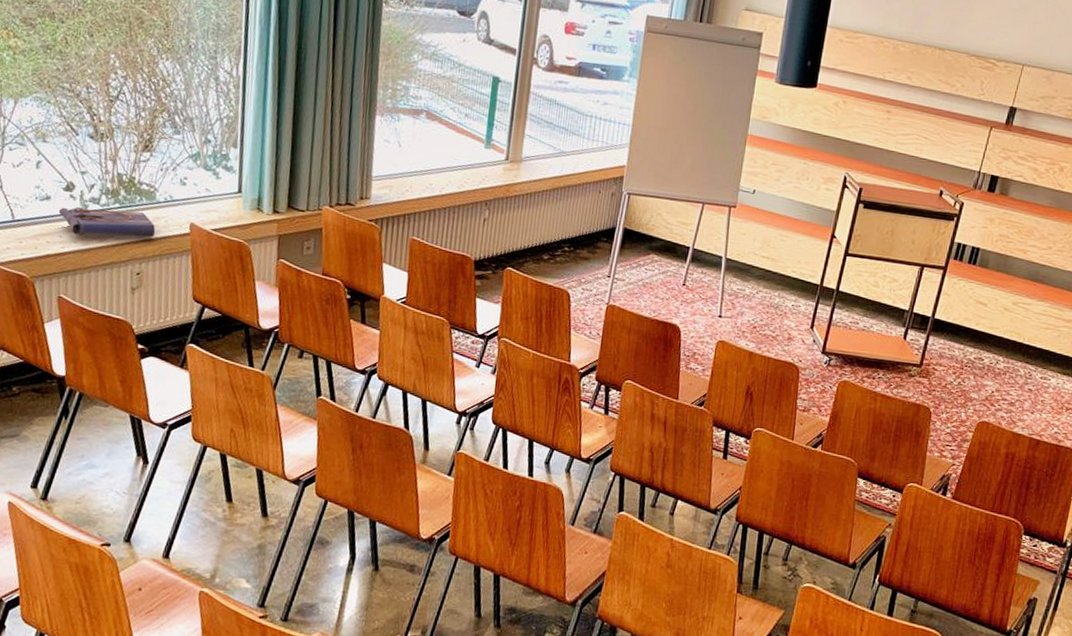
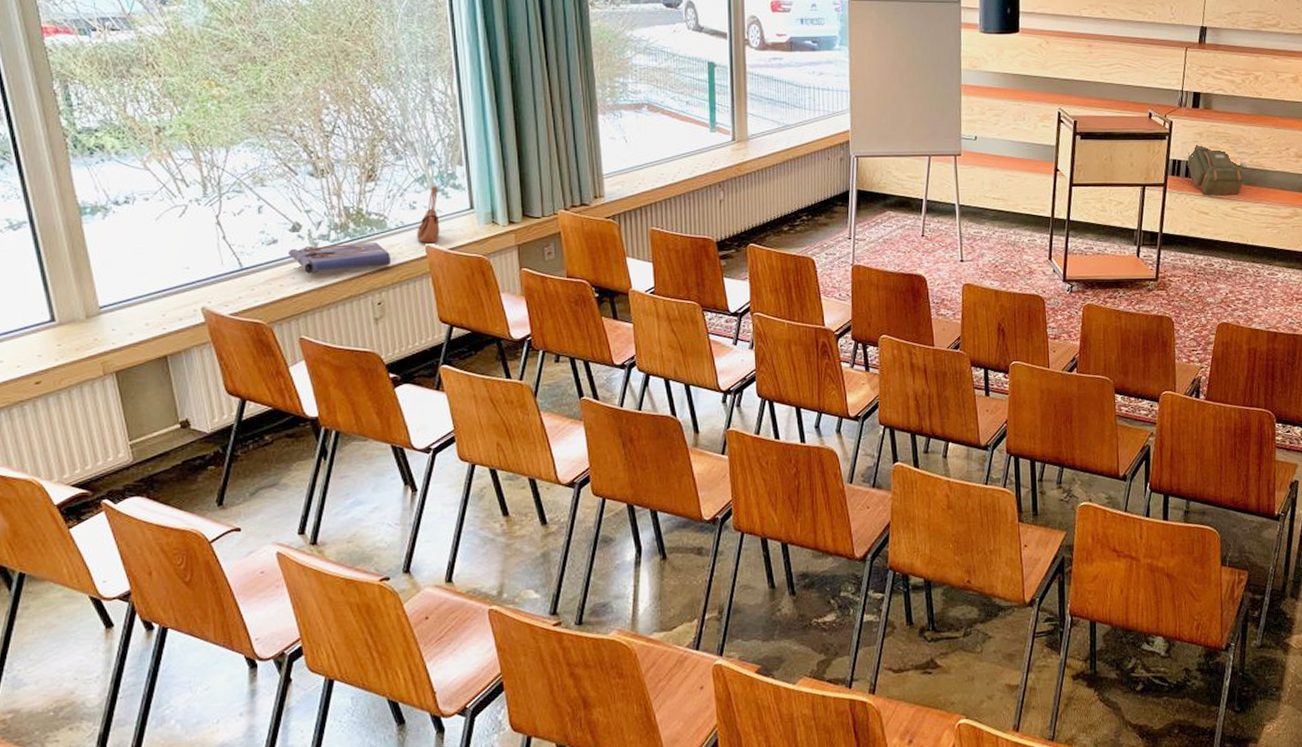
handbag: none [183,165,210,221] -> present [417,186,440,243]
backpack: none [972,231,1033,290] -> present [1186,145,1245,196]

